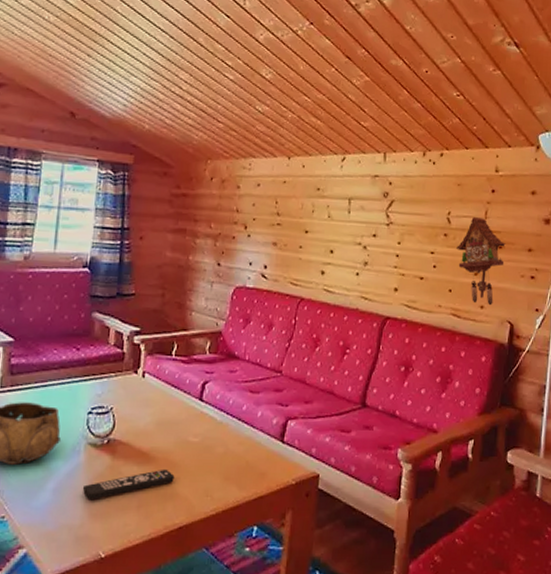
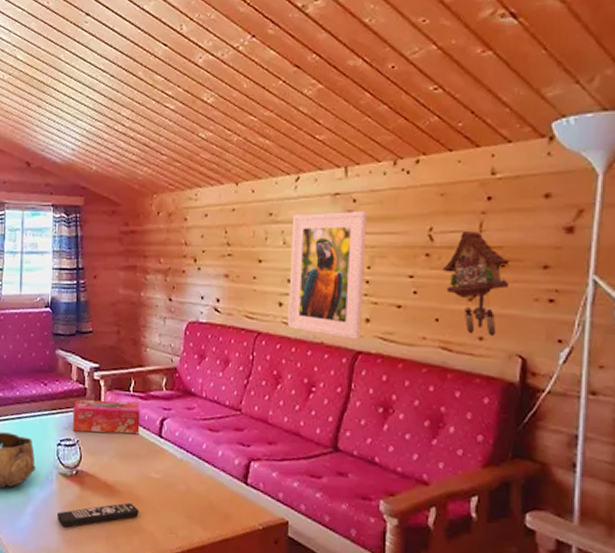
tissue box: none [107,365,182,399] -> present [73,399,140,435]
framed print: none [328,191,400,306] -> present [288,212,367,339]

